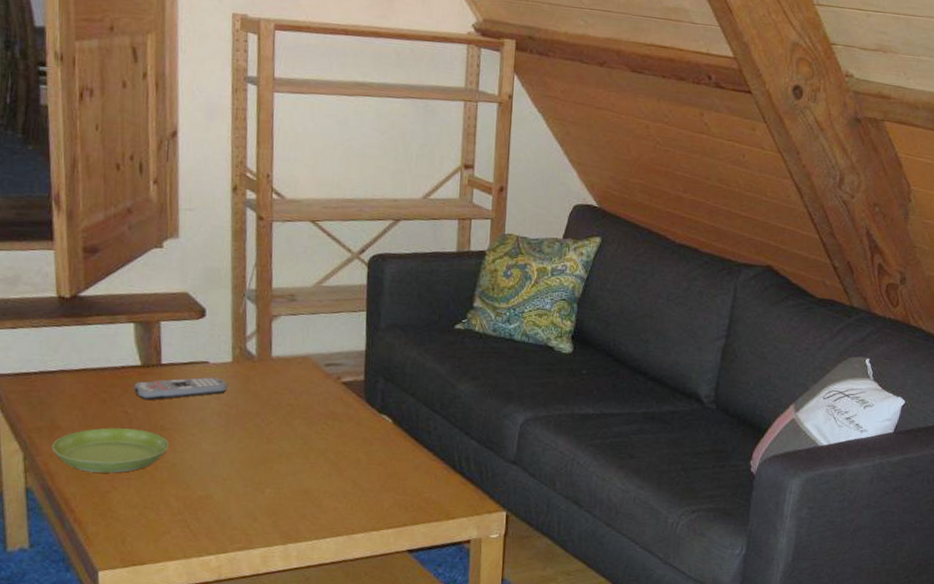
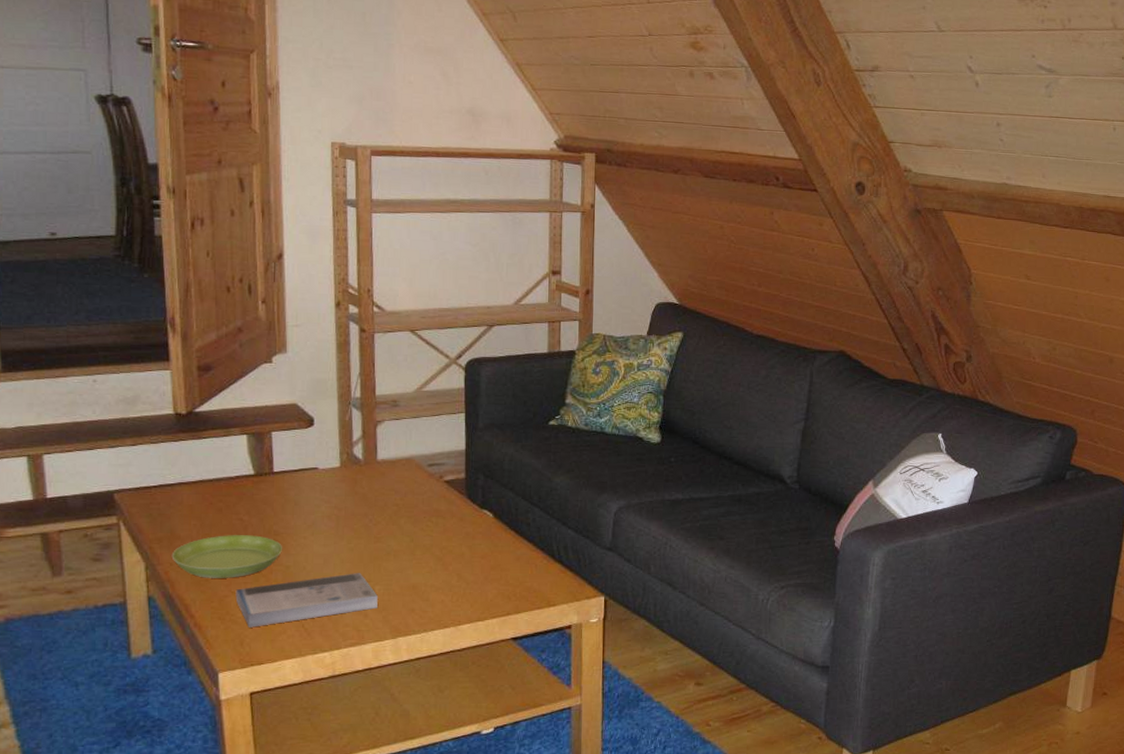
book: none [118,474,268,526] -> present [235,573,378,628]
remote control: present [134,377,229,401] -> none [248,482,337,508]

